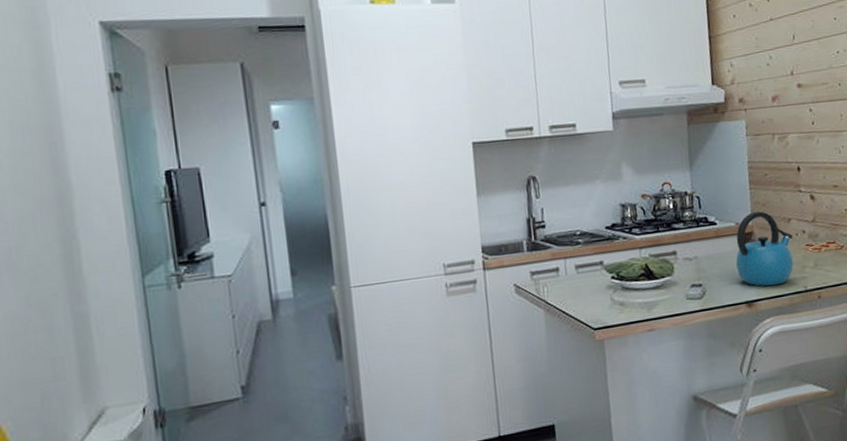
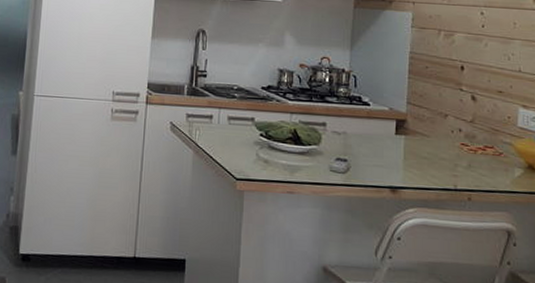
kettle: present [735,211,794,287] -> none [384,101,448,178]

